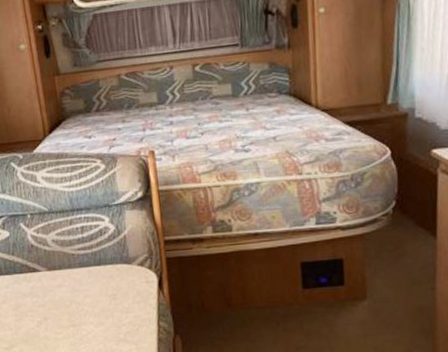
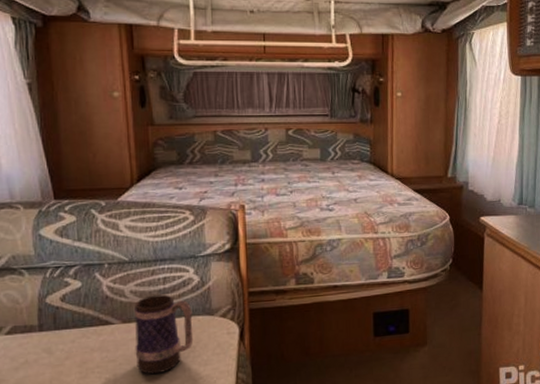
mug: none [57,243,114,320] -> present [134,294,194,375]

